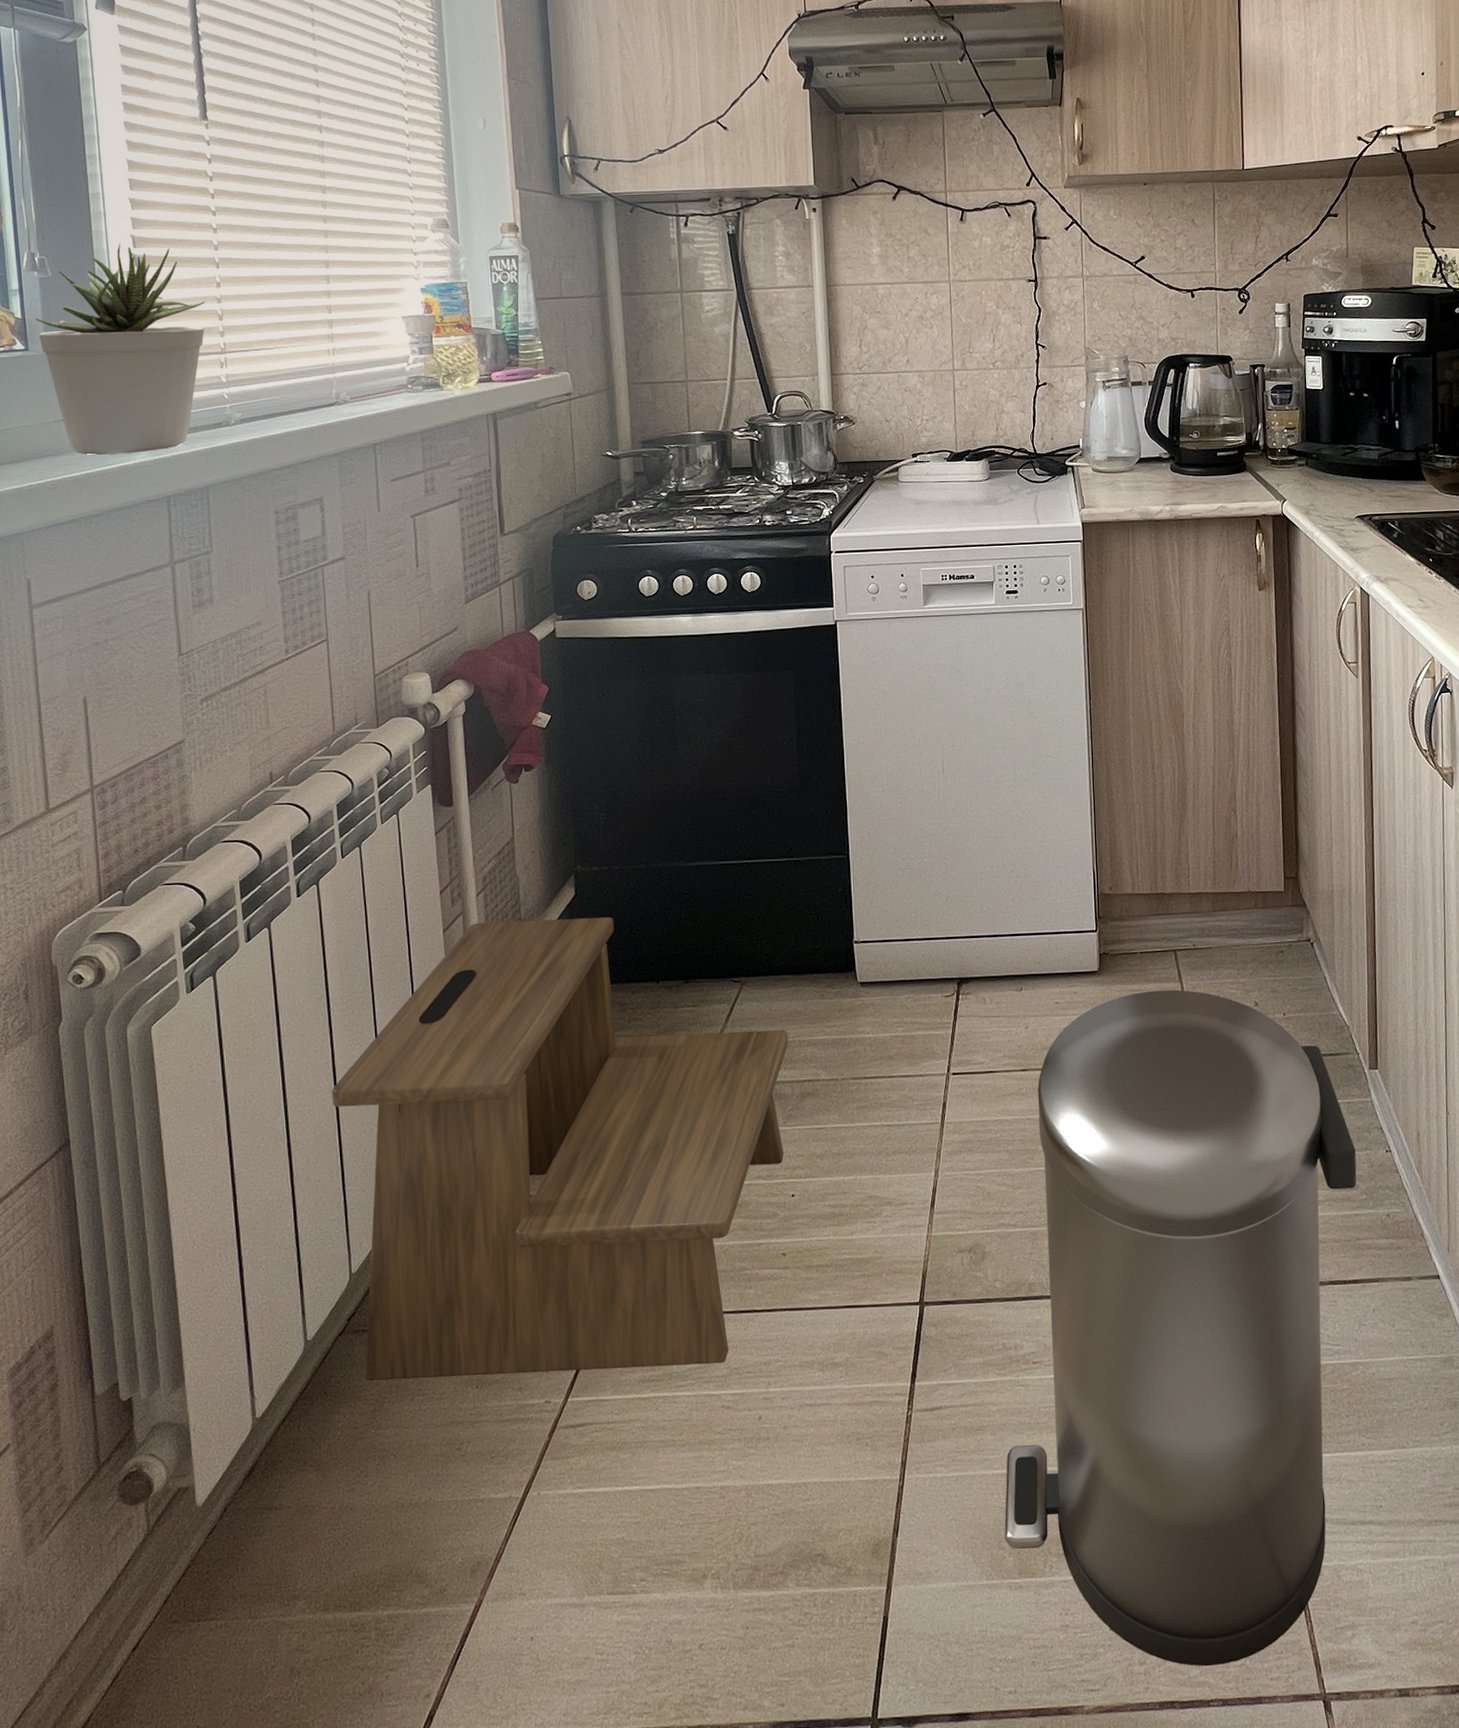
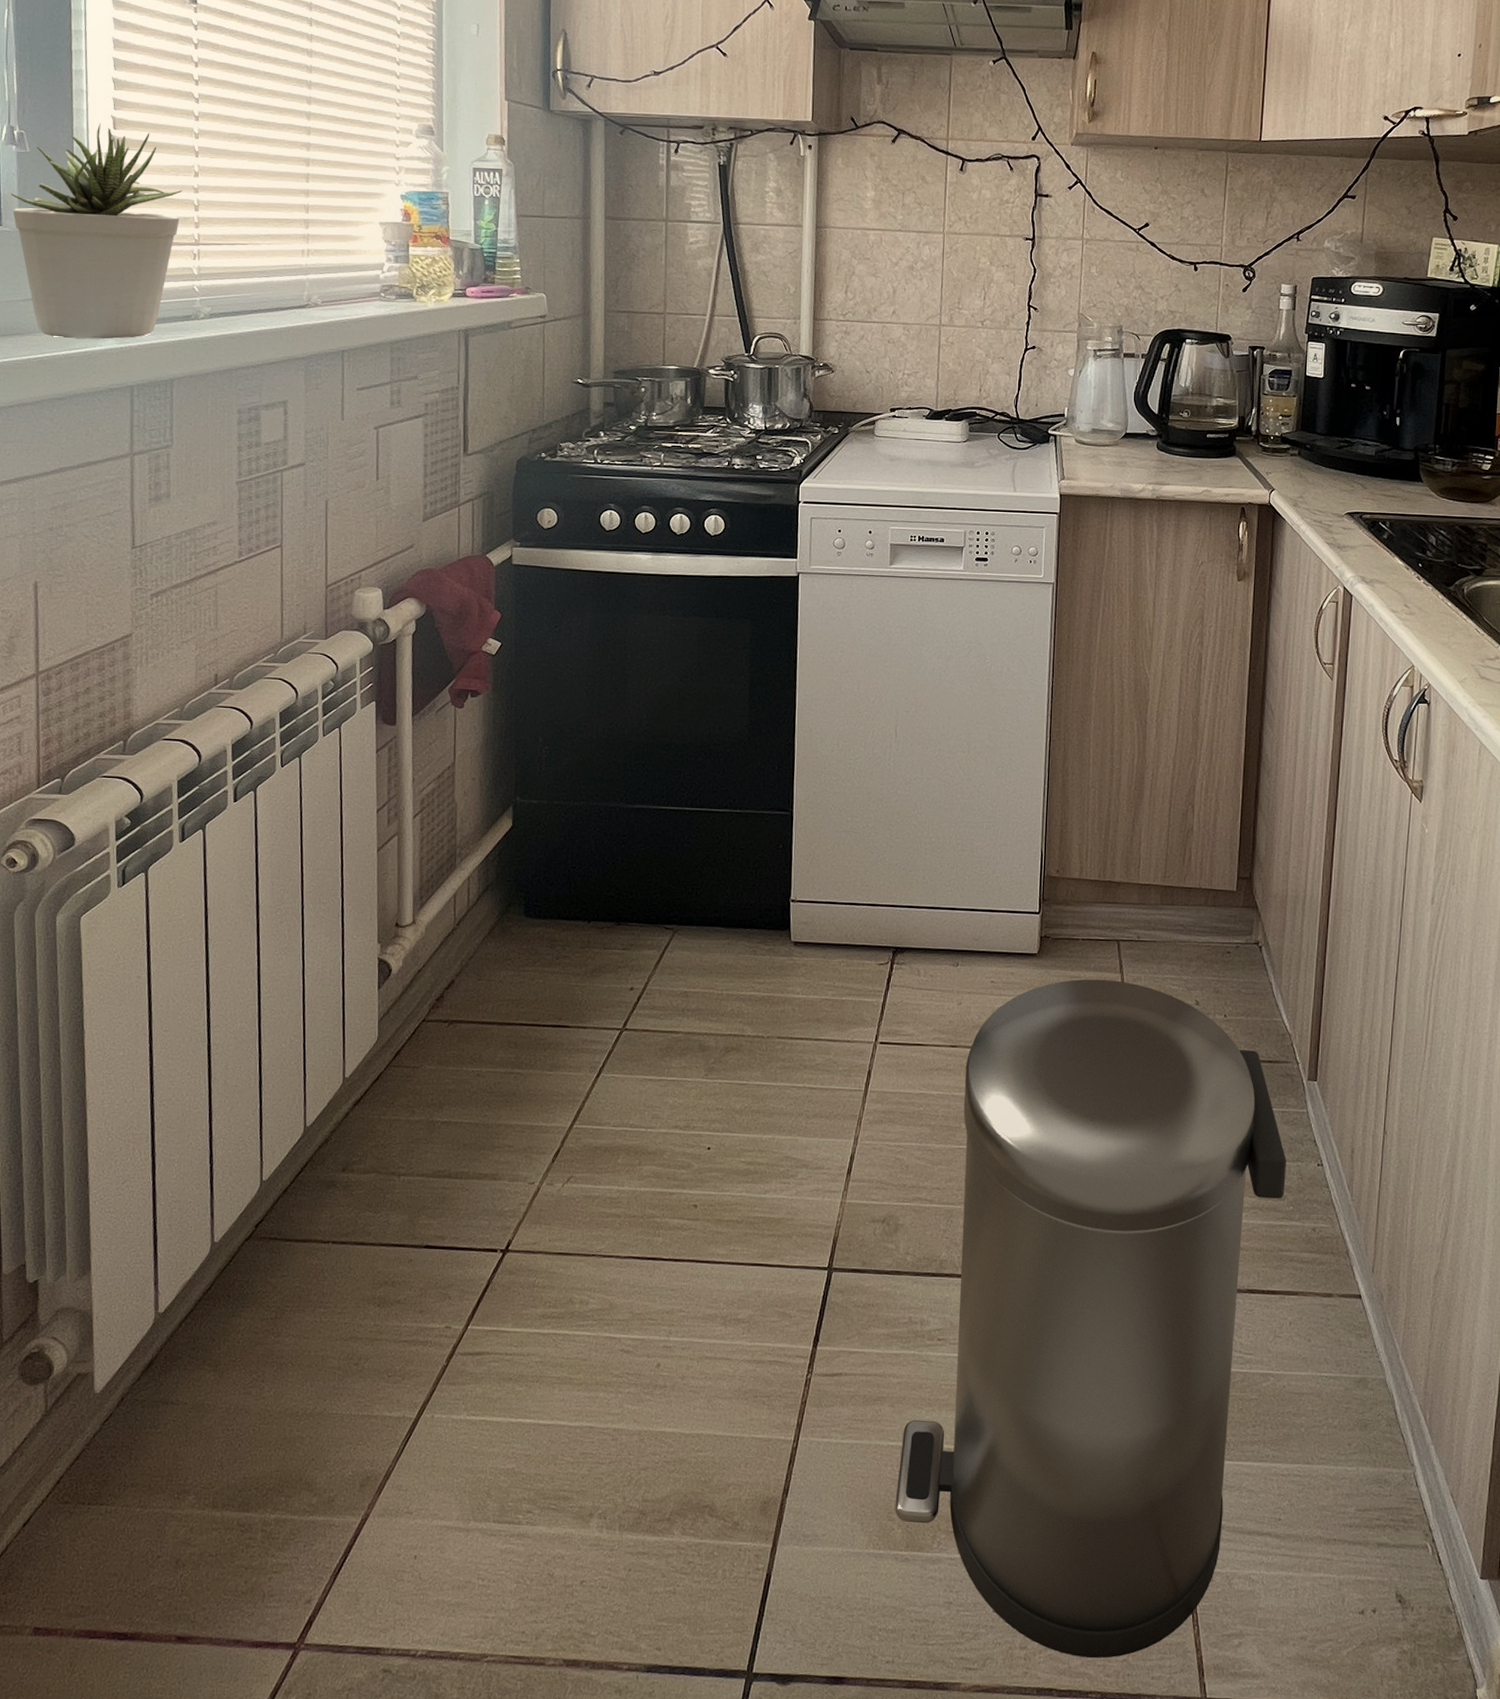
step stool: present [331,917,789,1380] -> none [254,844,717,1308]

